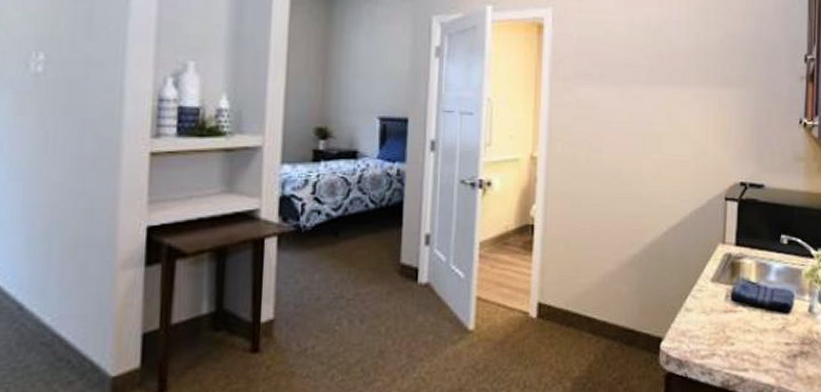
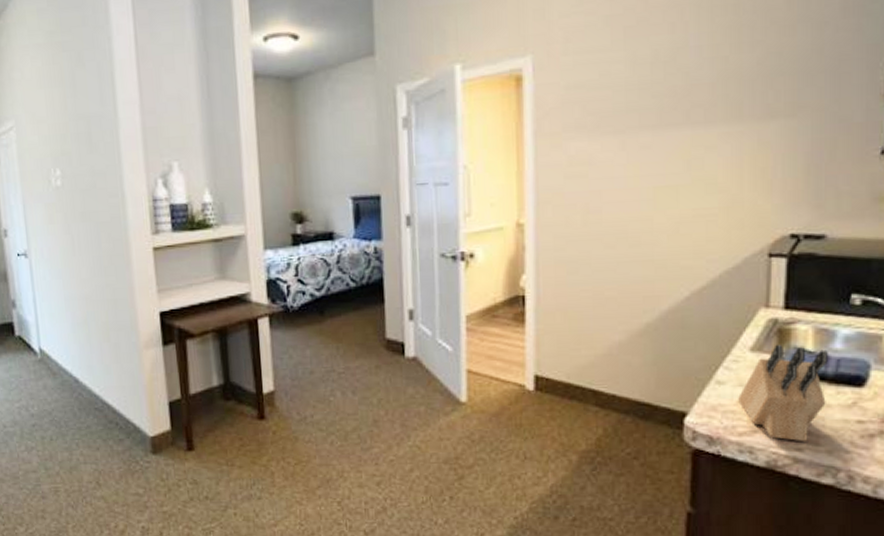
knife block: none [702,275,765,363] -> present [738,344,828,442]

